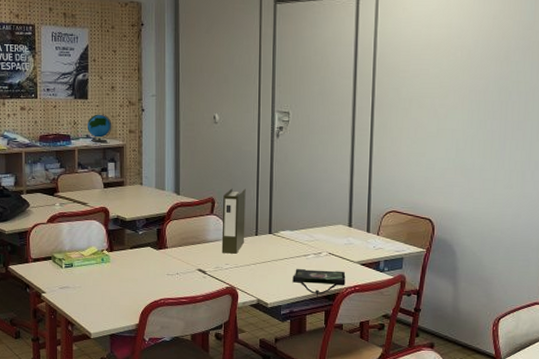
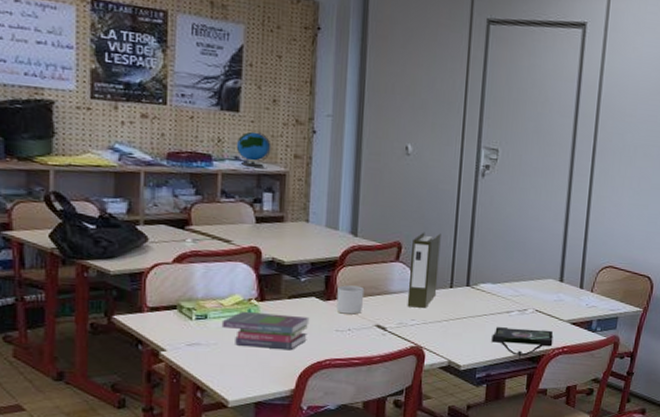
books: none [83,260,147,292] -> present [221,311,310,351]
mug: none [167,236,188,261] -> present [336,285,365,315]

